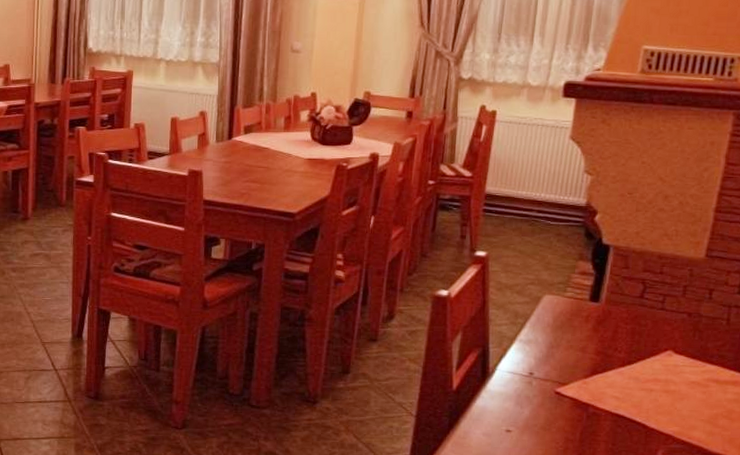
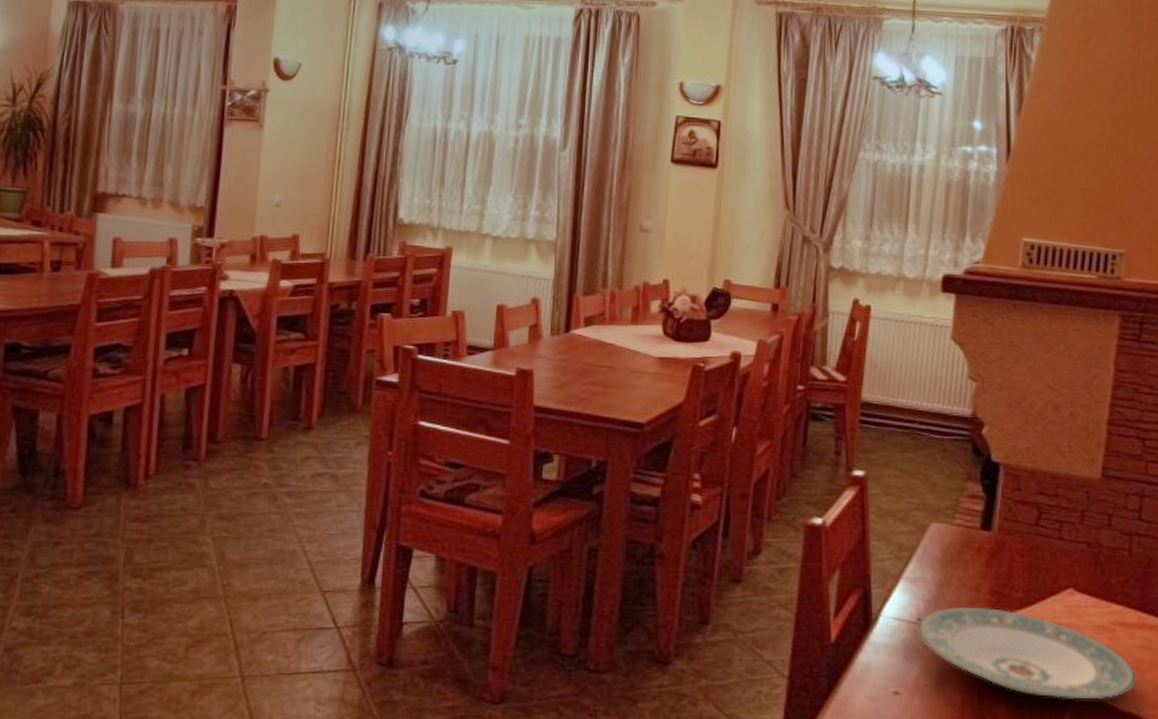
plate: none [529,363,726,441] -> present [918,606,1136,698]

